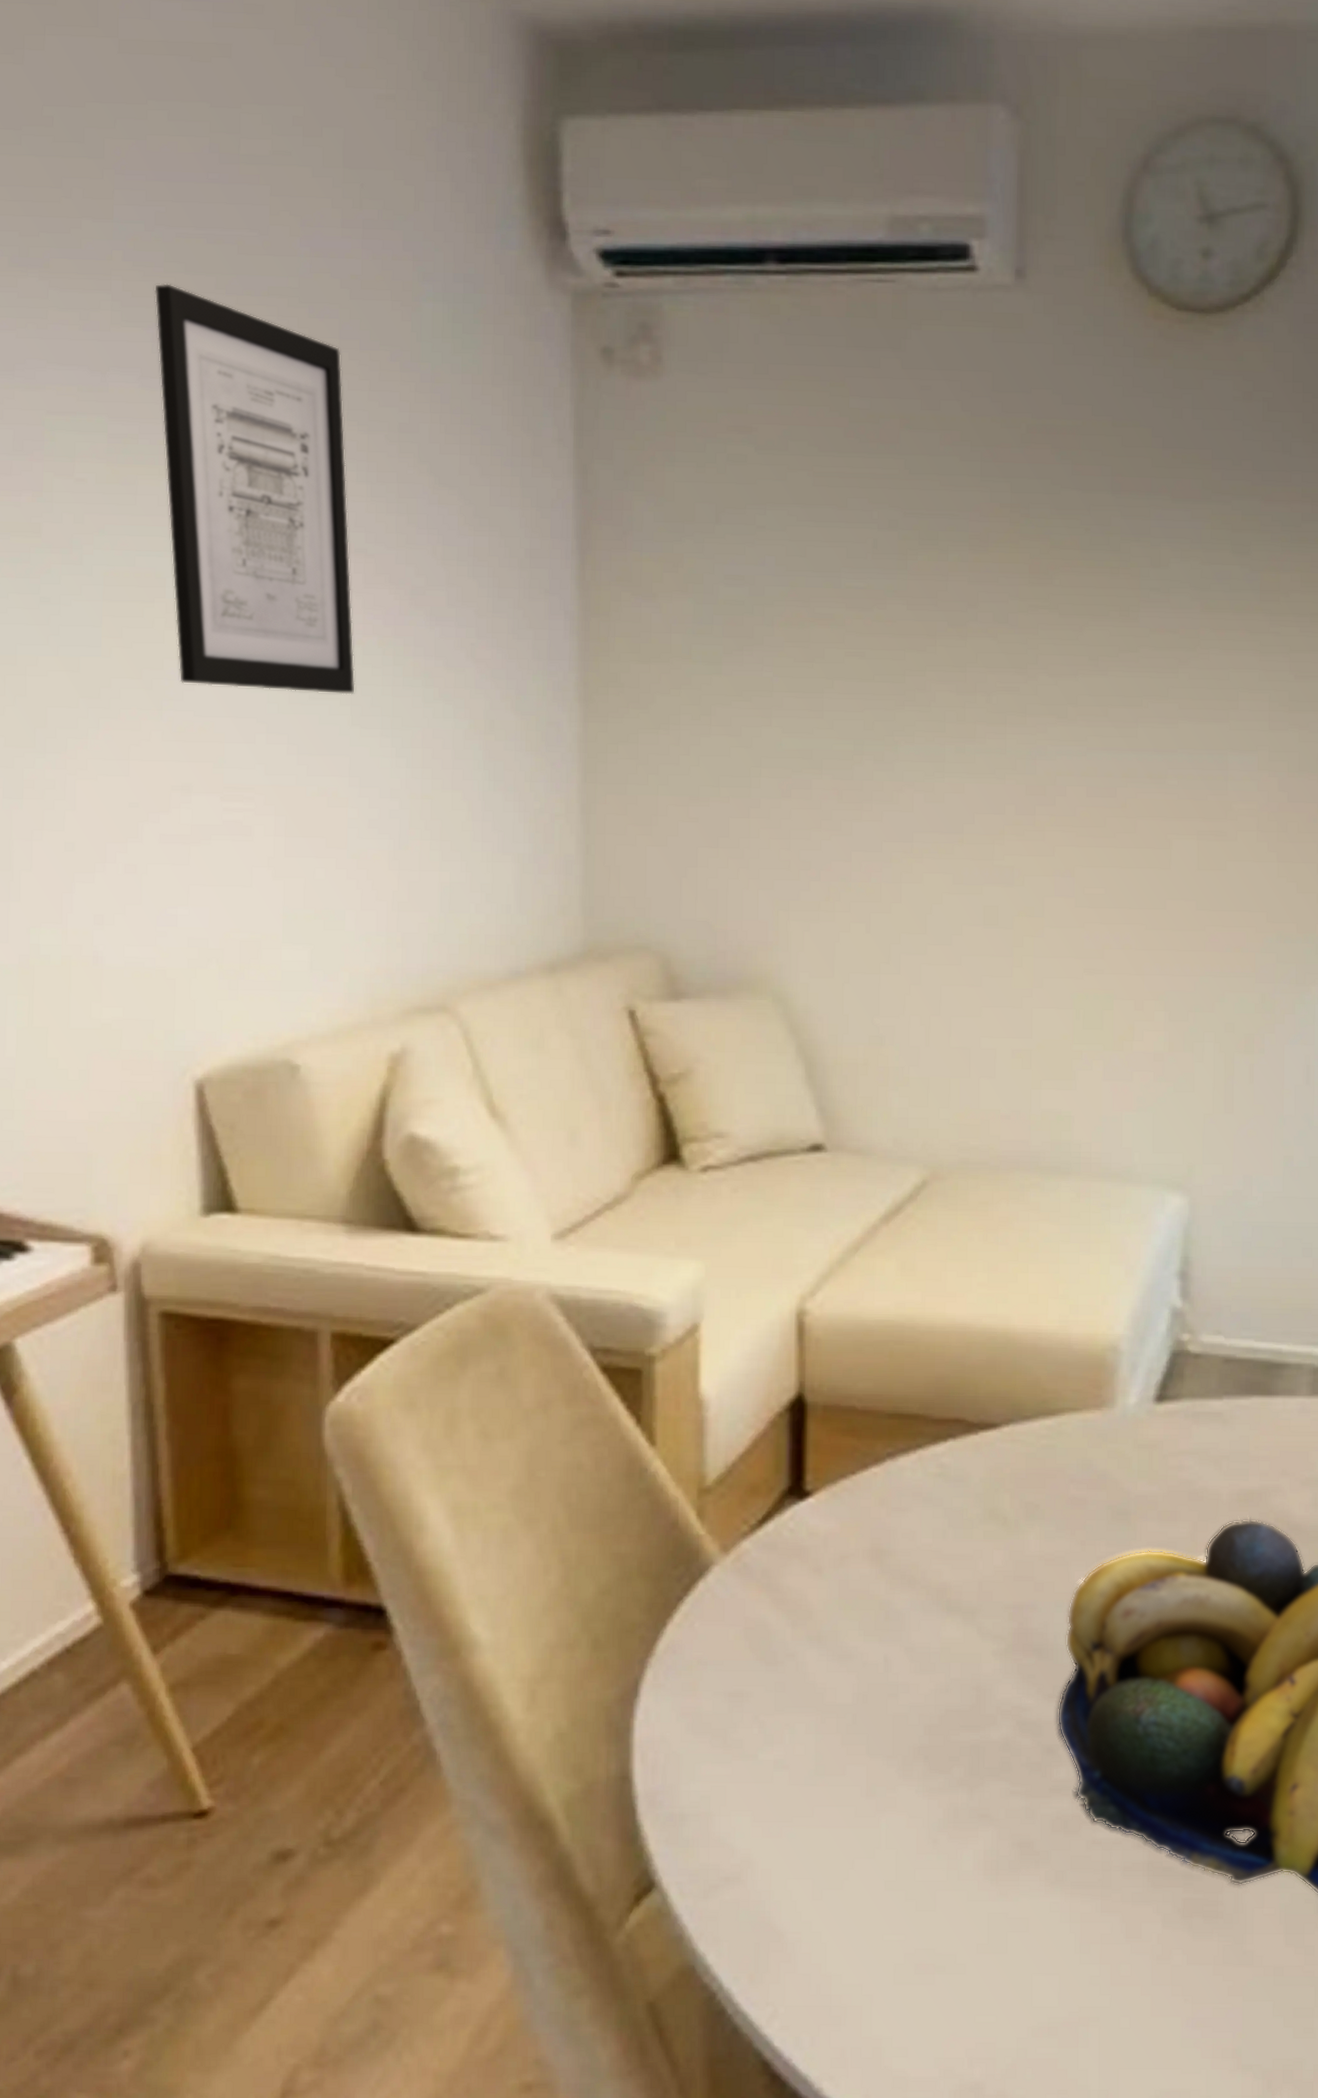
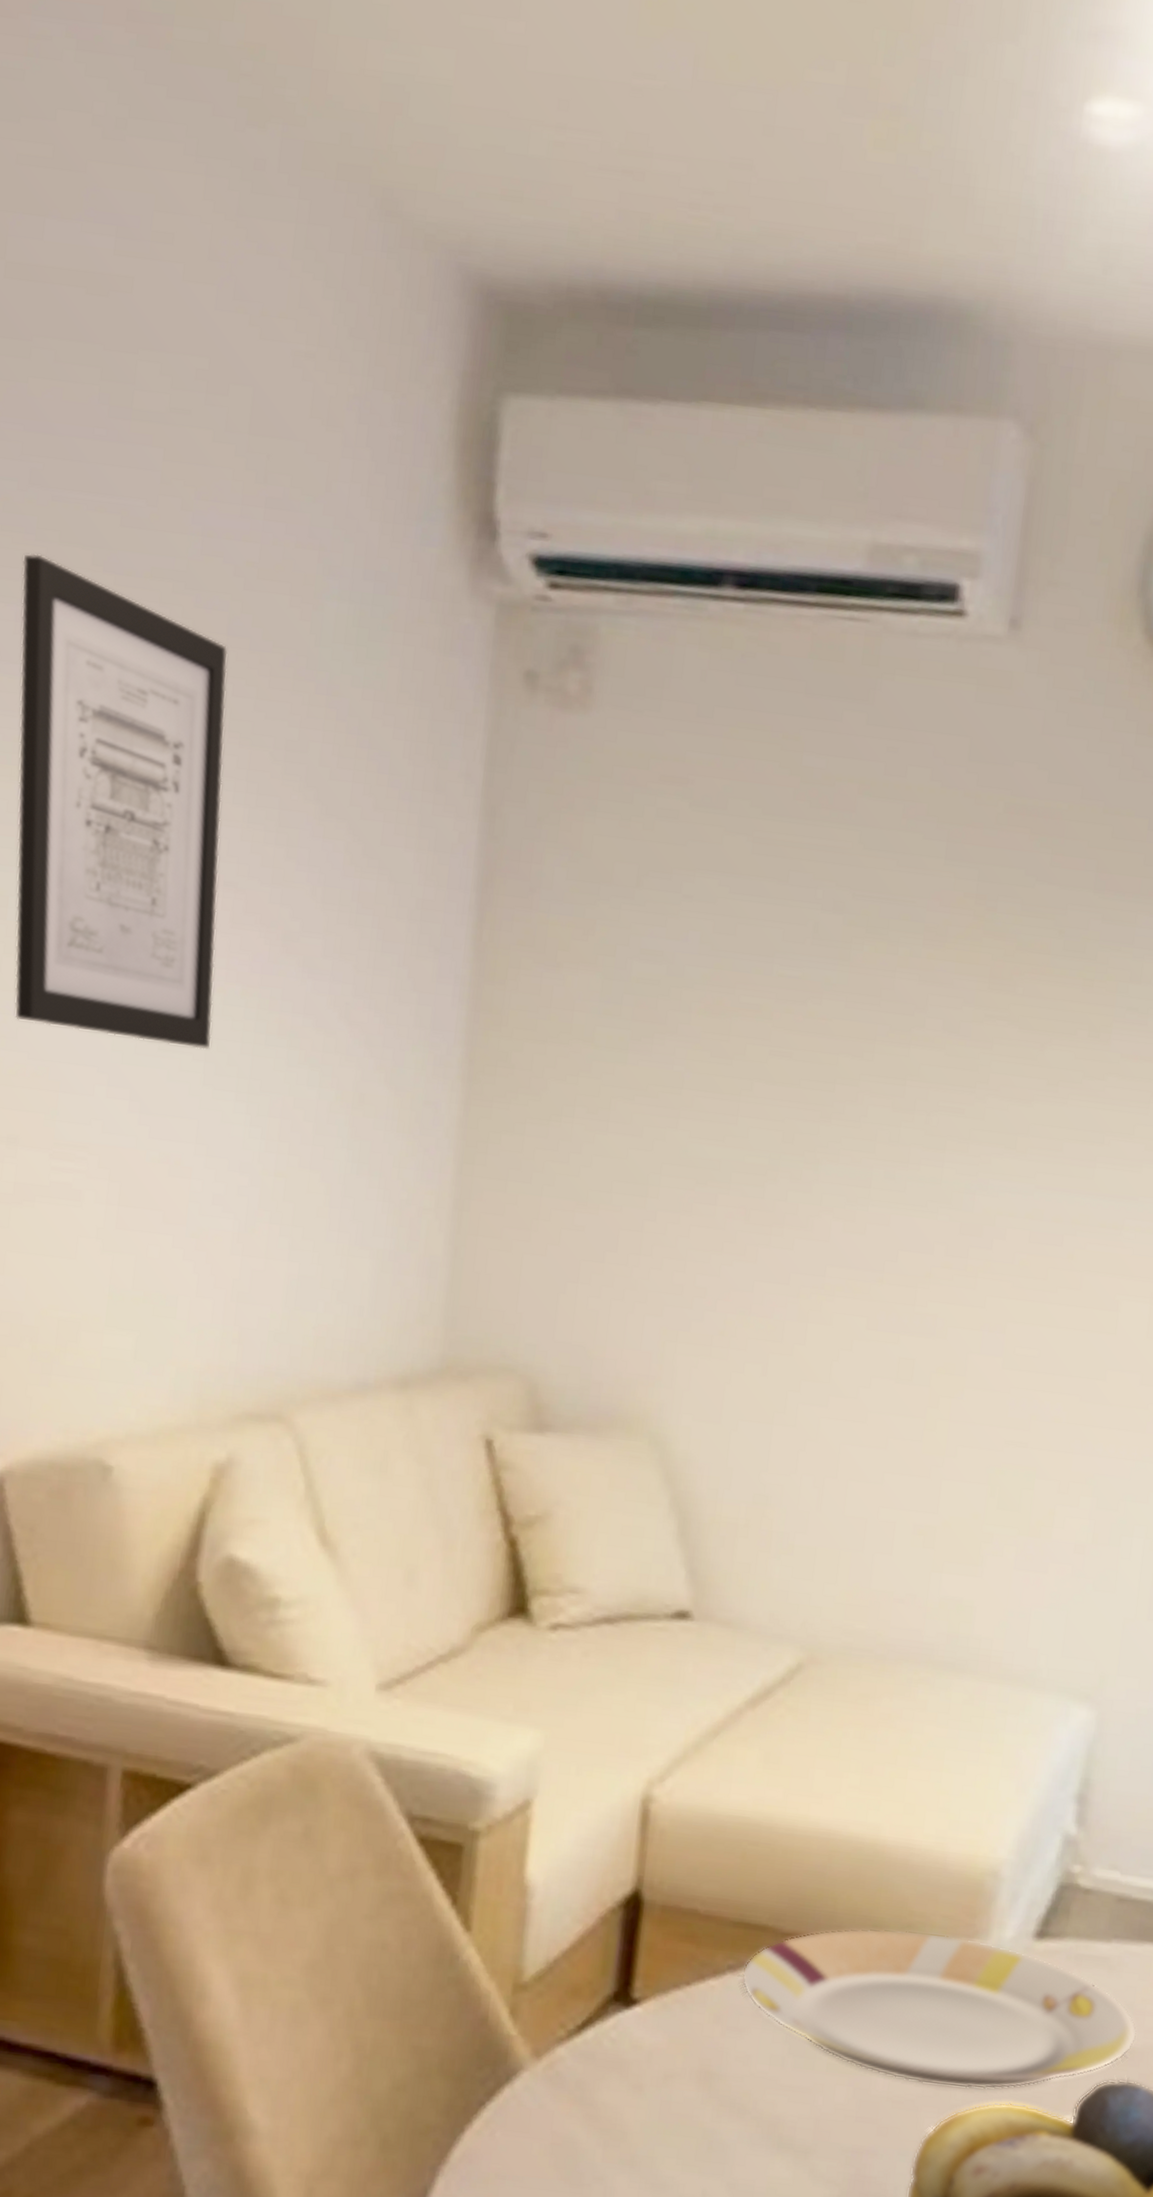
plate: none [899,1406,1254,1542] -> present [741,1928,1138,2090]

